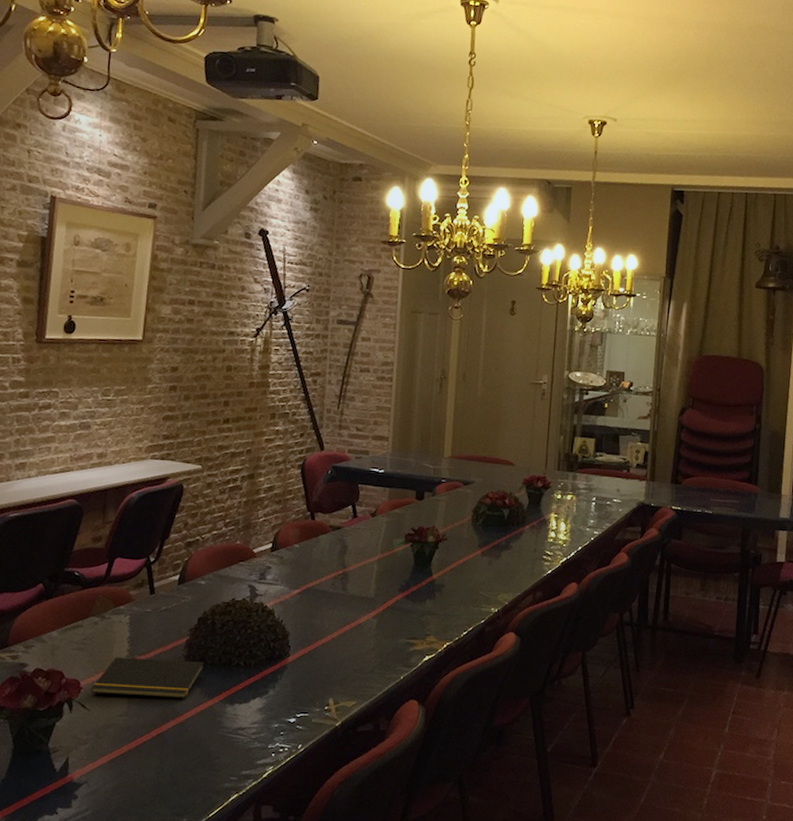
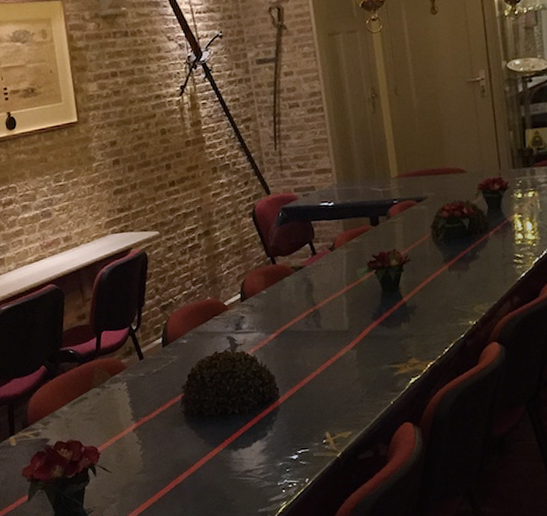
notepad: present [91,657,204,699] -> none [108,415,203,457]

